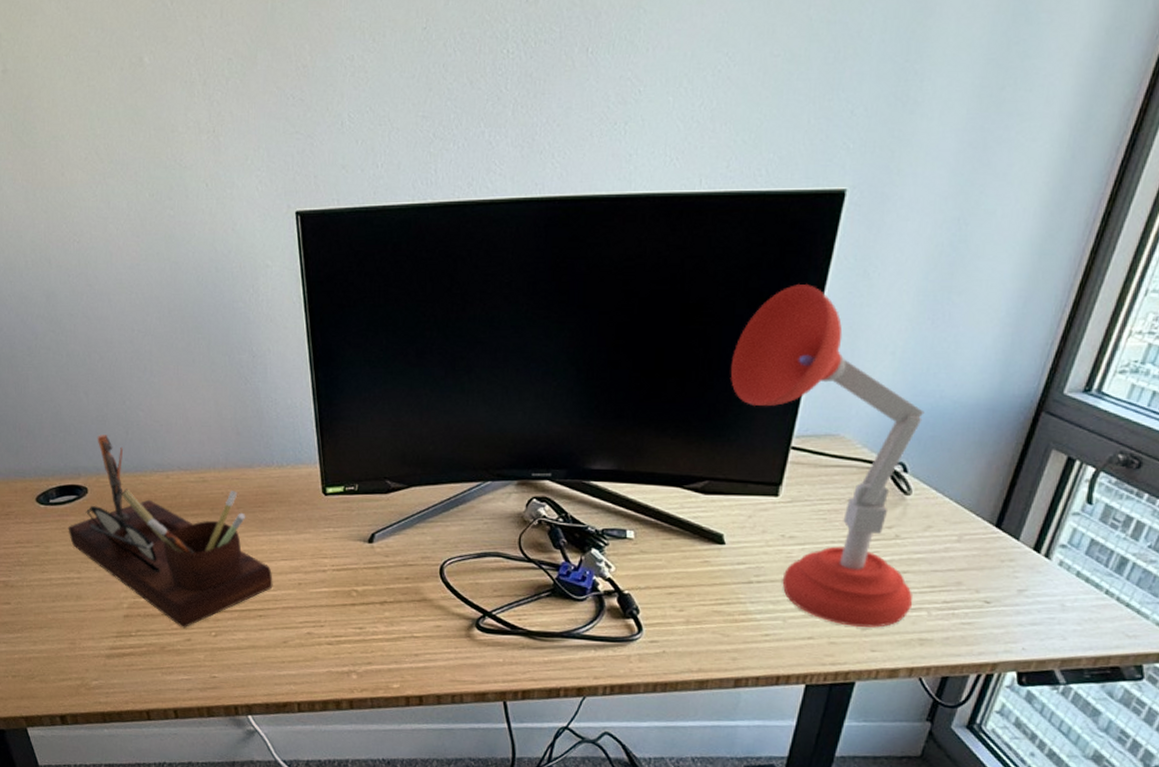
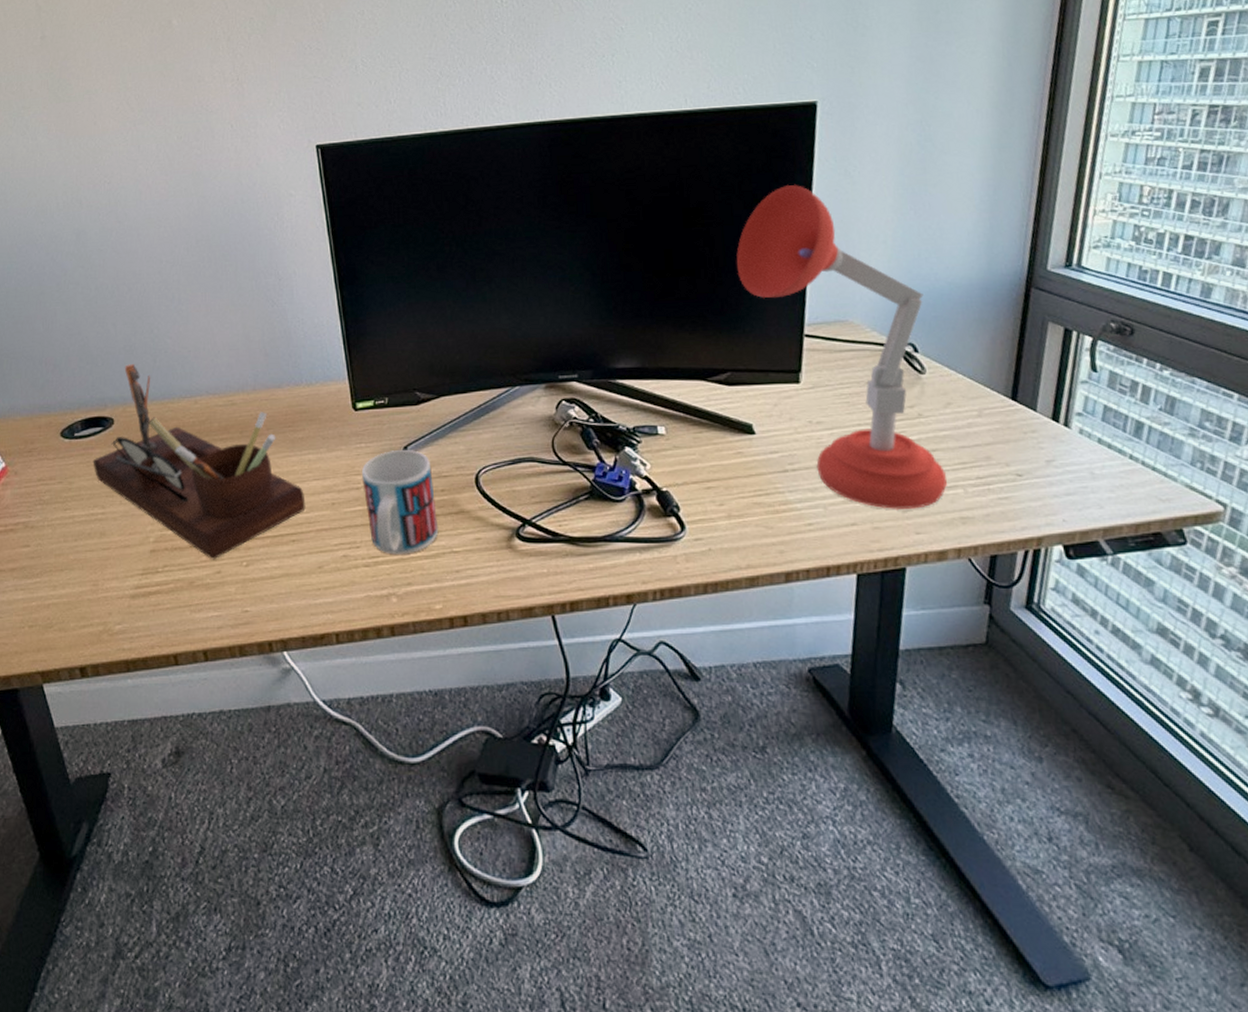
mug: none [328,537,401,636] -> present [361,450,439,555]

